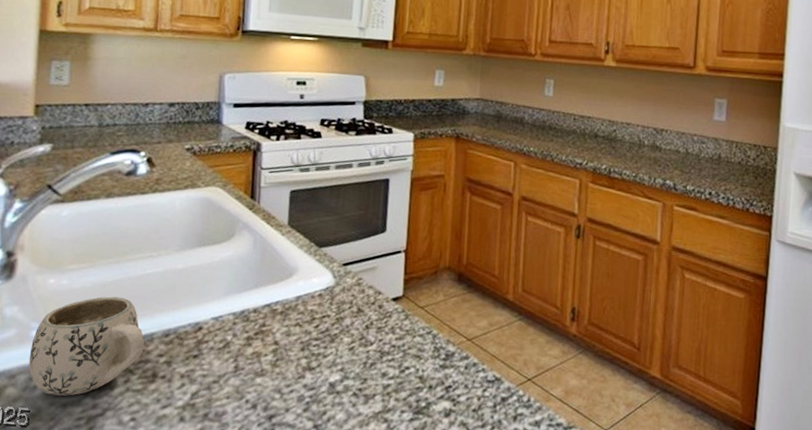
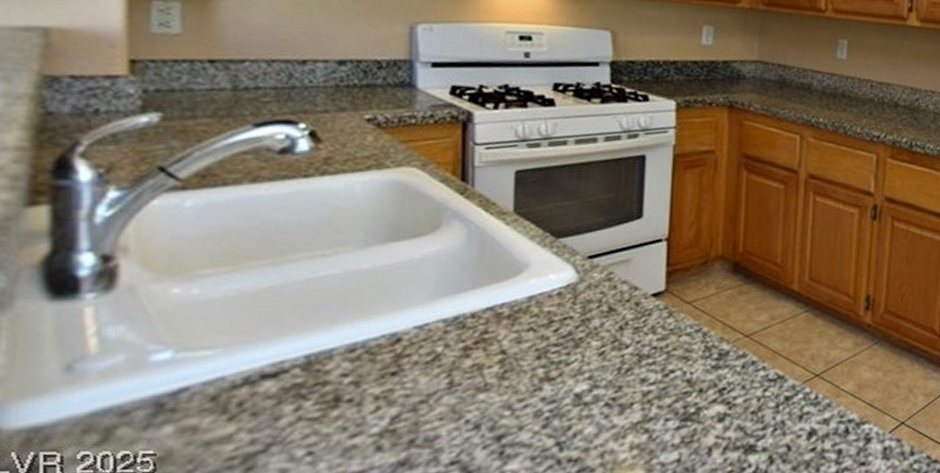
mug: present [28,296,145,396] -> none [149,307,321,432]

